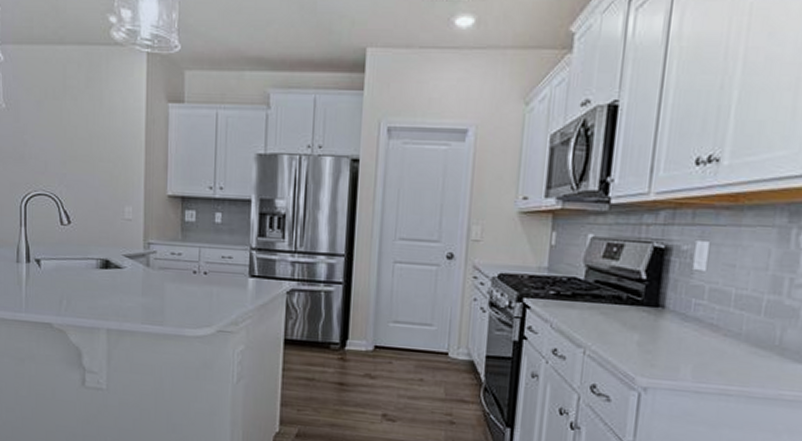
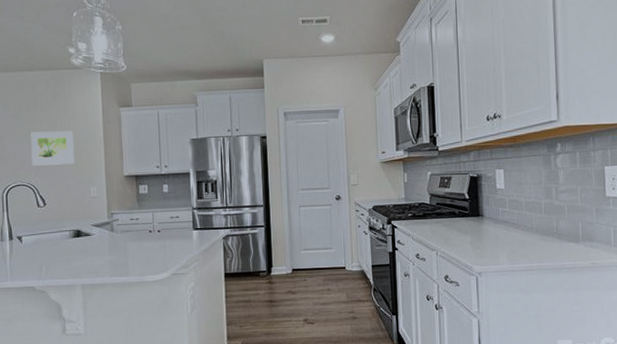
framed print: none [57,126,109,173] -> present [30,130,74,166]

